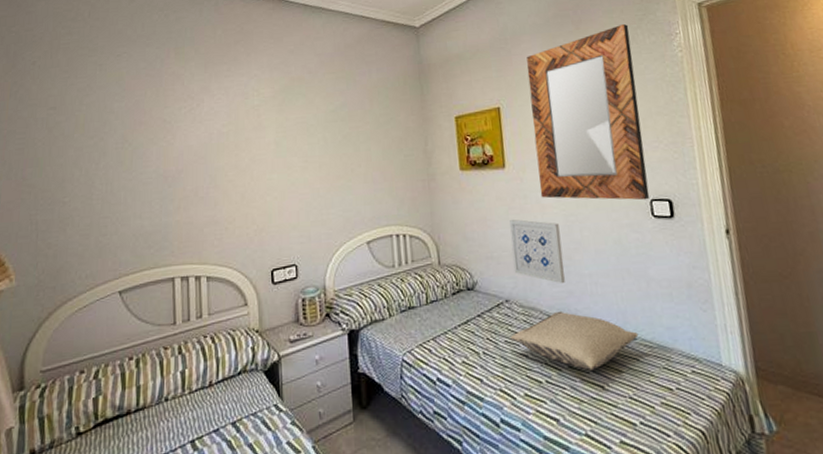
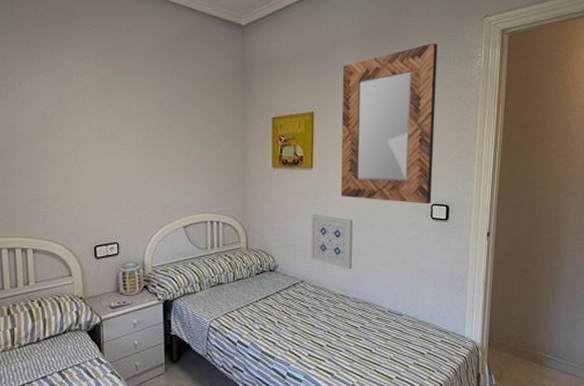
pillow: present [510,310,639,370] -> none [301,291,405,338]

